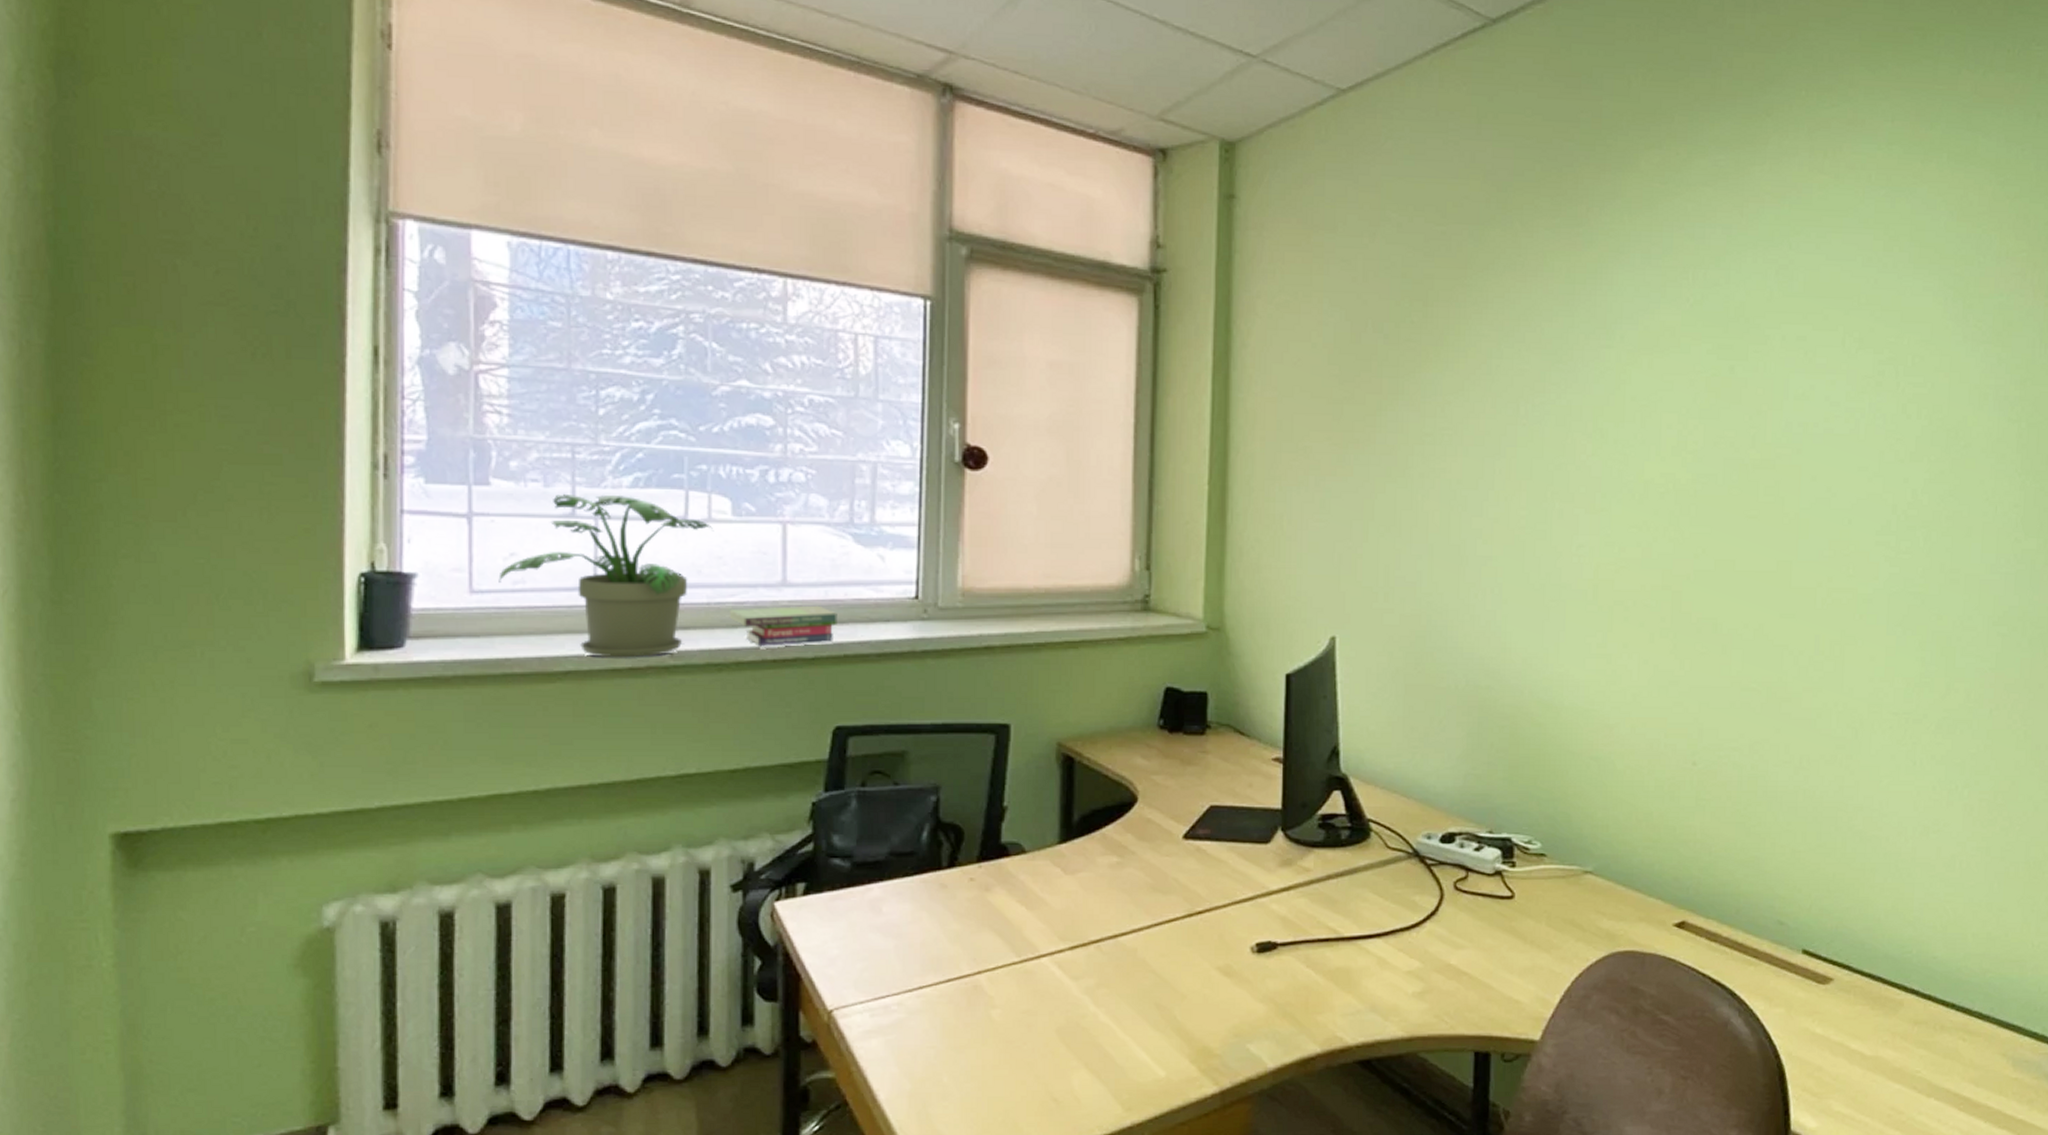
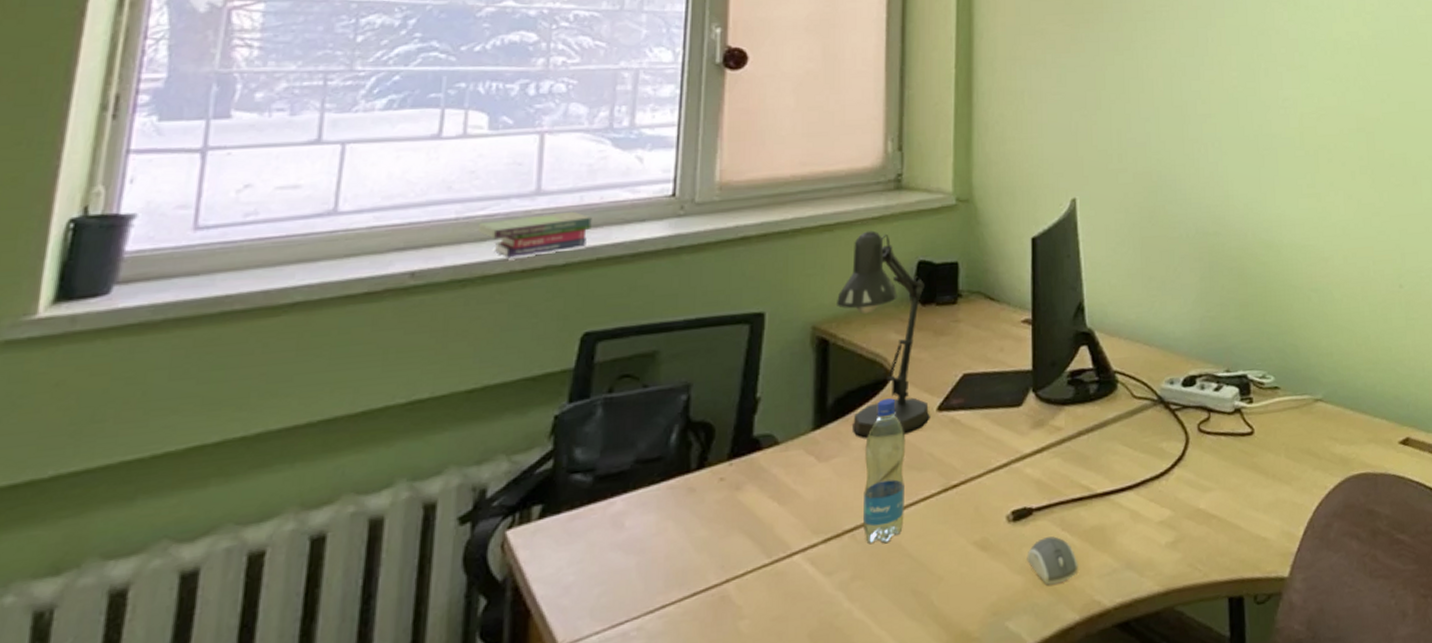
potted plant: present [498,493,714,657] -> none [228,118,469,284]
desk lamp: none [1081,652,1176,858] -> present [835,230,930,440]
bottle: none [1107,821,1151,958] -> present [862,398,906,545]
computer mouse: none [1270,972,1322,1016] -> present [1026,536,1079,585]

